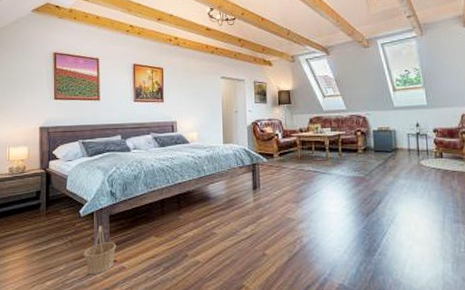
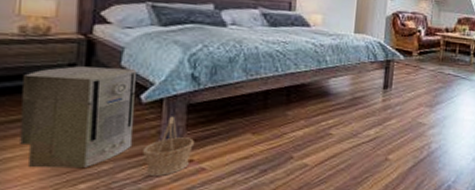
air purifier: none [12,191,77,269] -> present [20,66,136,167]

